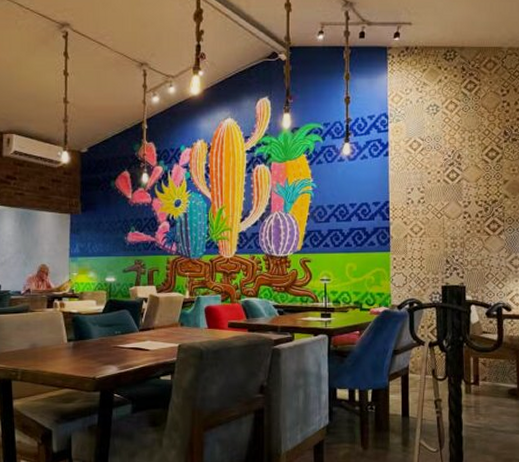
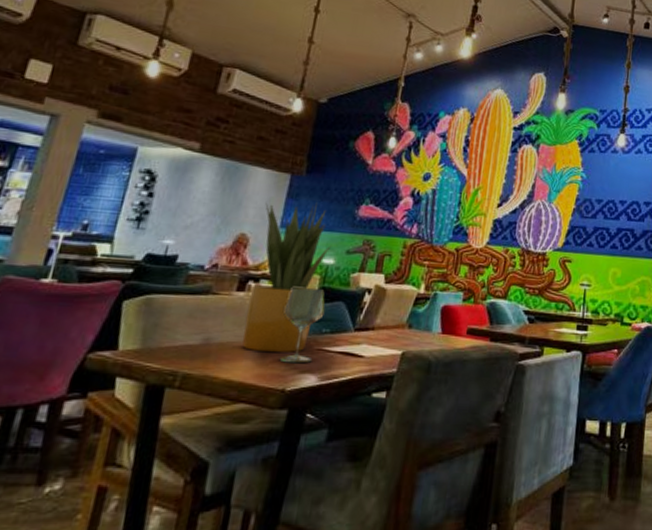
planter: none [55,234,111,352] -> present [242,202,332,353]
wine glass: none [84,302,114,358] -> present [279,287,326,364]

